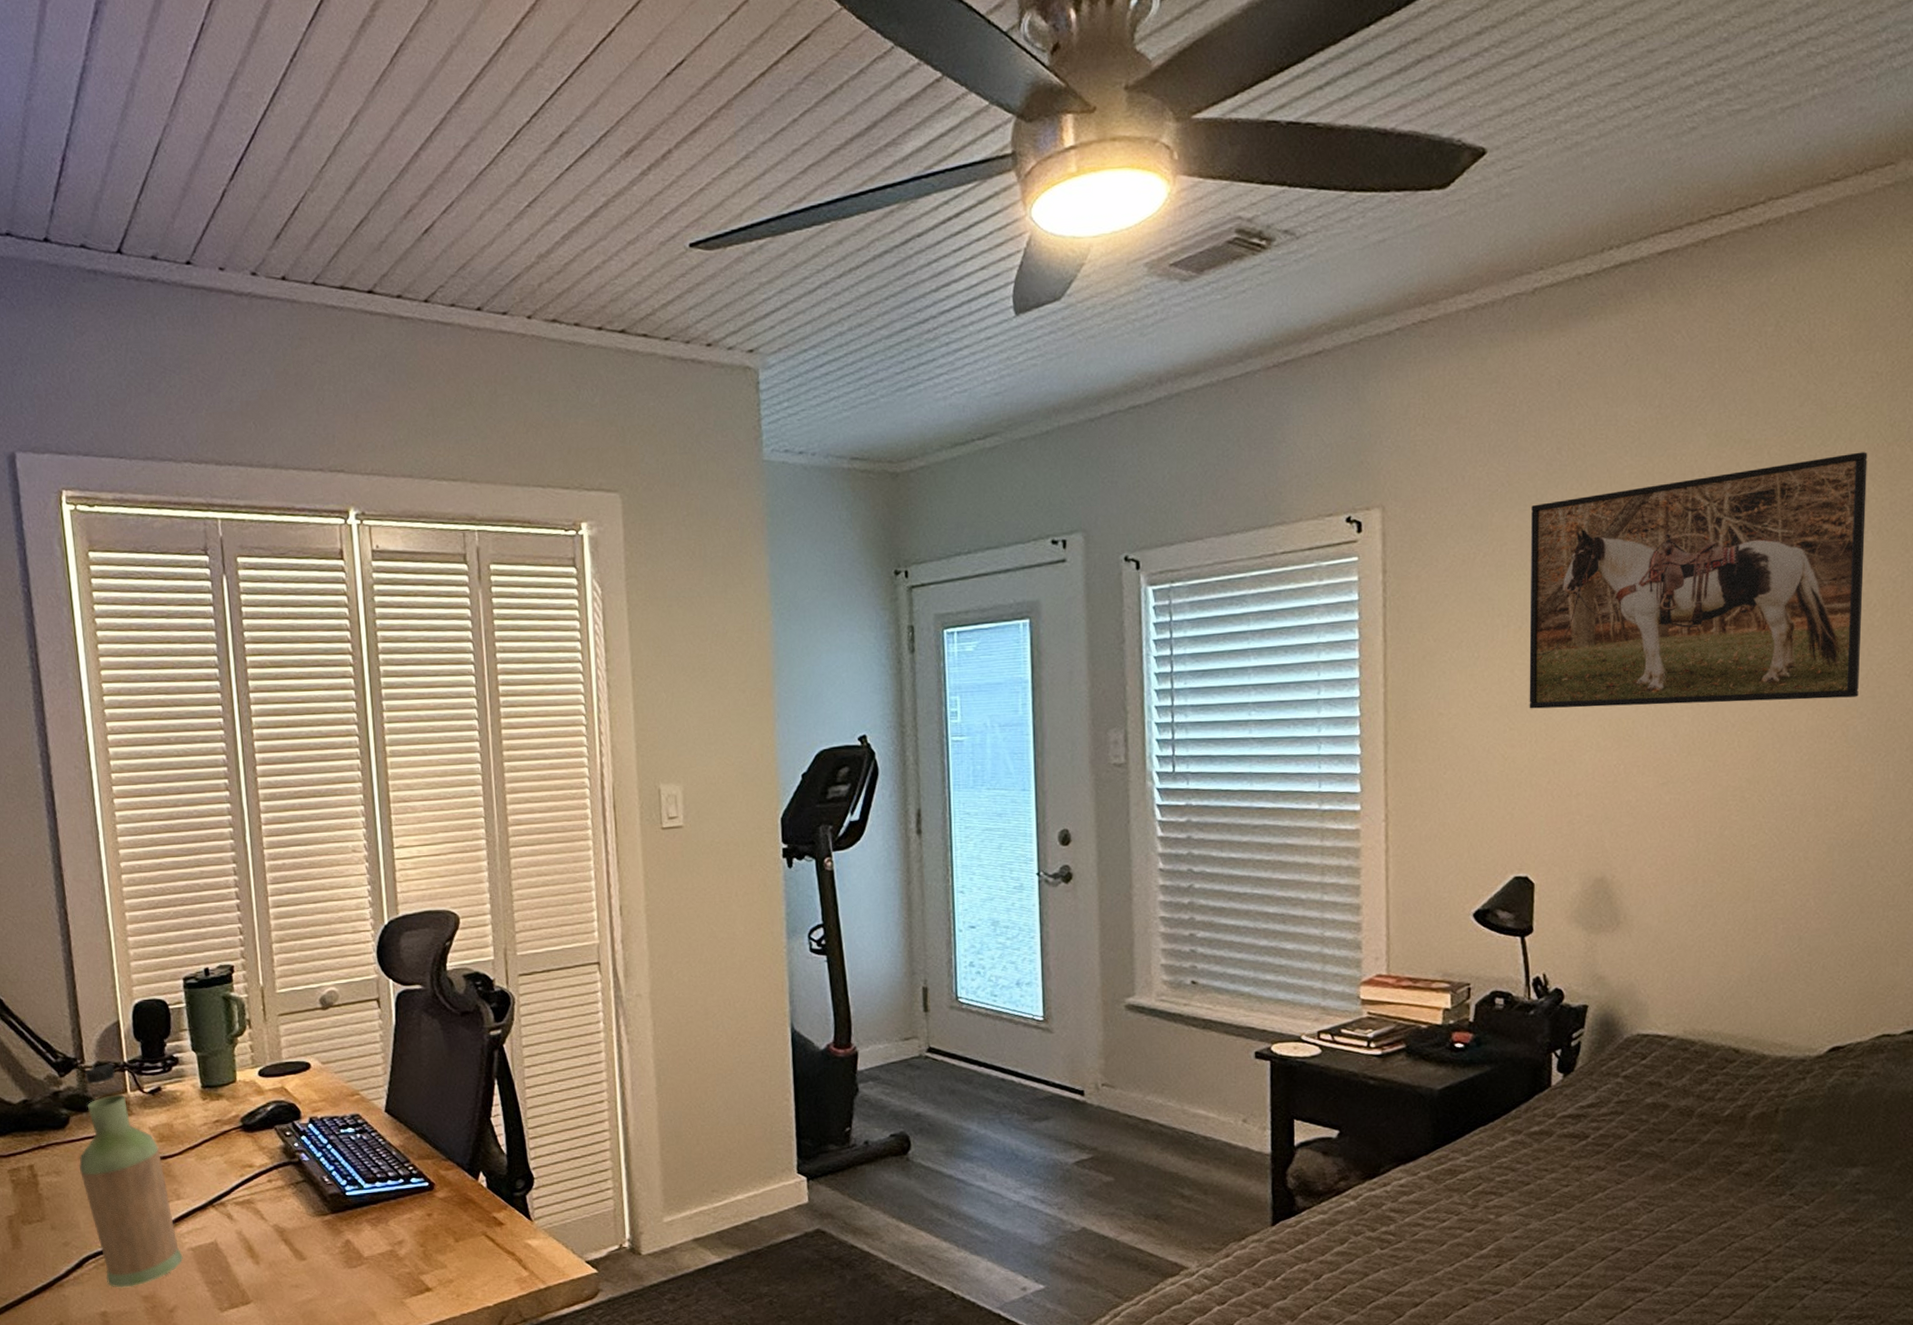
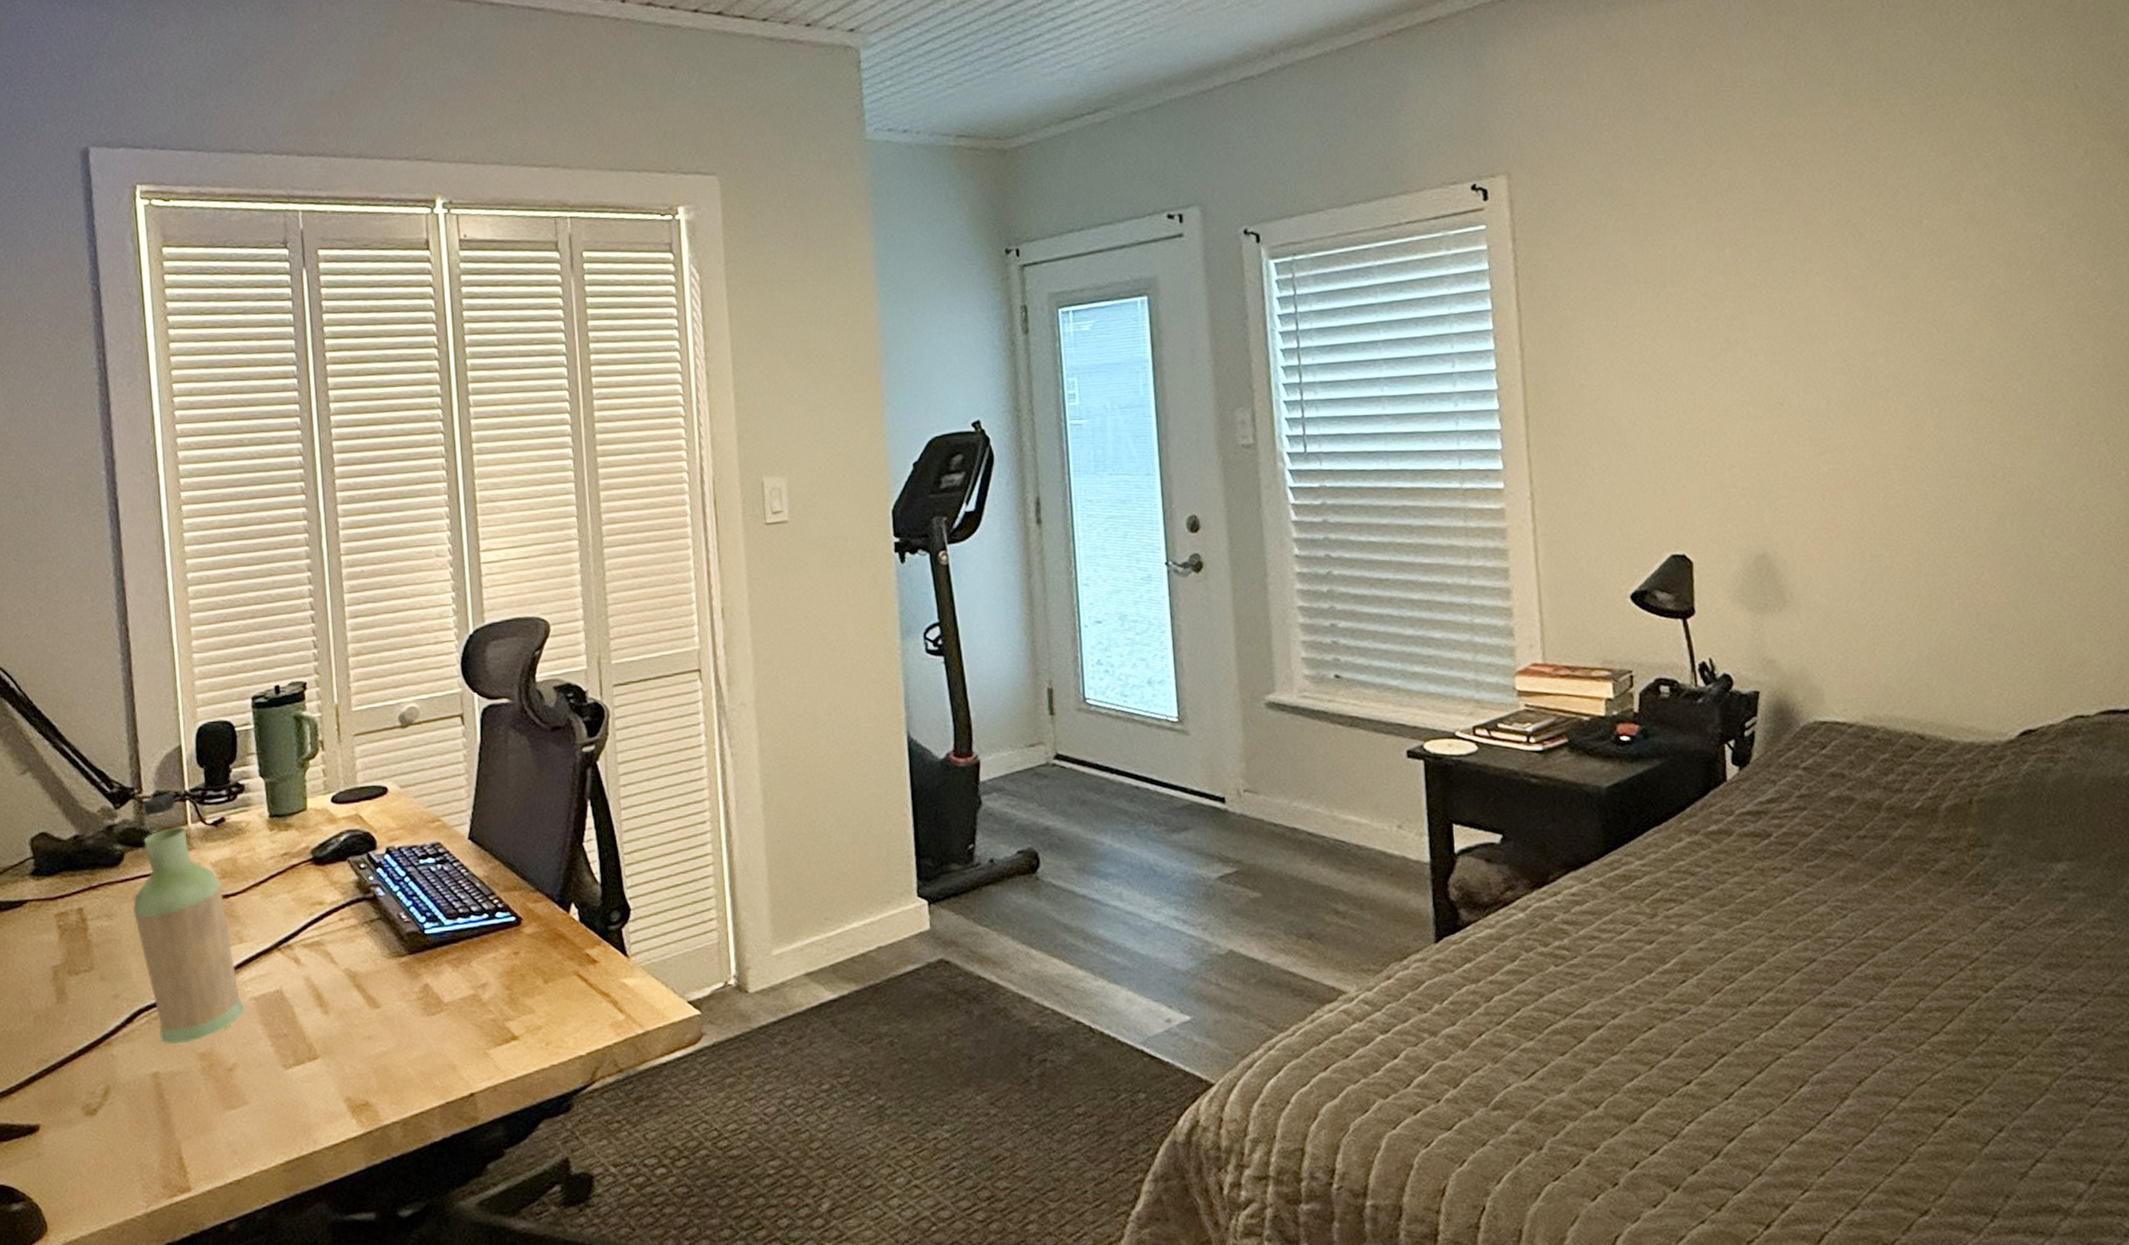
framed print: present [1529,452,1868,709] -> none [1661,108,2016,378]

